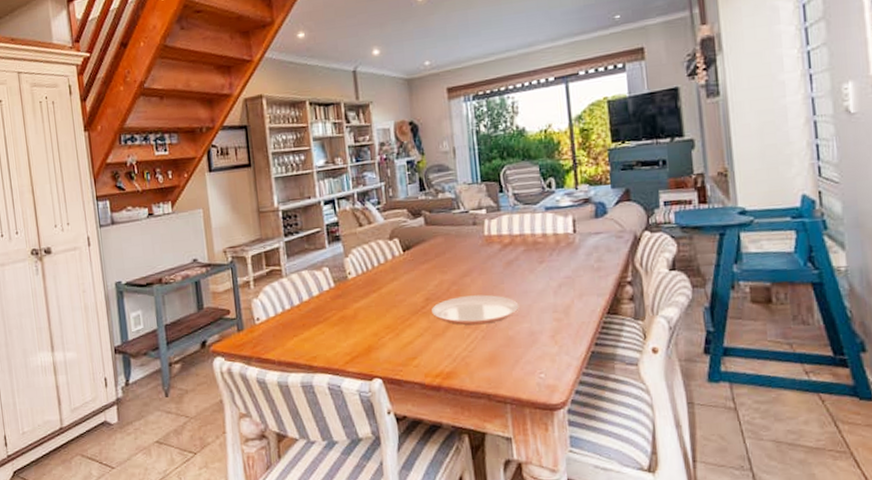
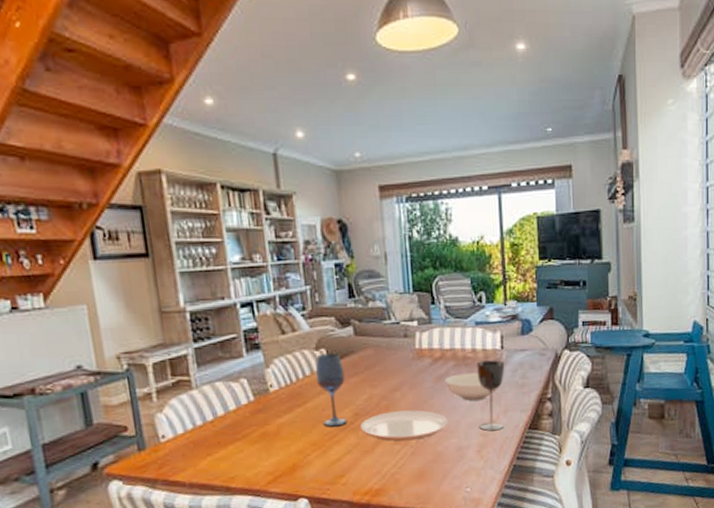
wineglass: none [389,242,419,311] -> present [315,353,348,427]
bowl: none [515,257,573,285] -> present [445,372,499,401]
wine glass: none [548,244,579,315] -> present [477,360,505,431]

